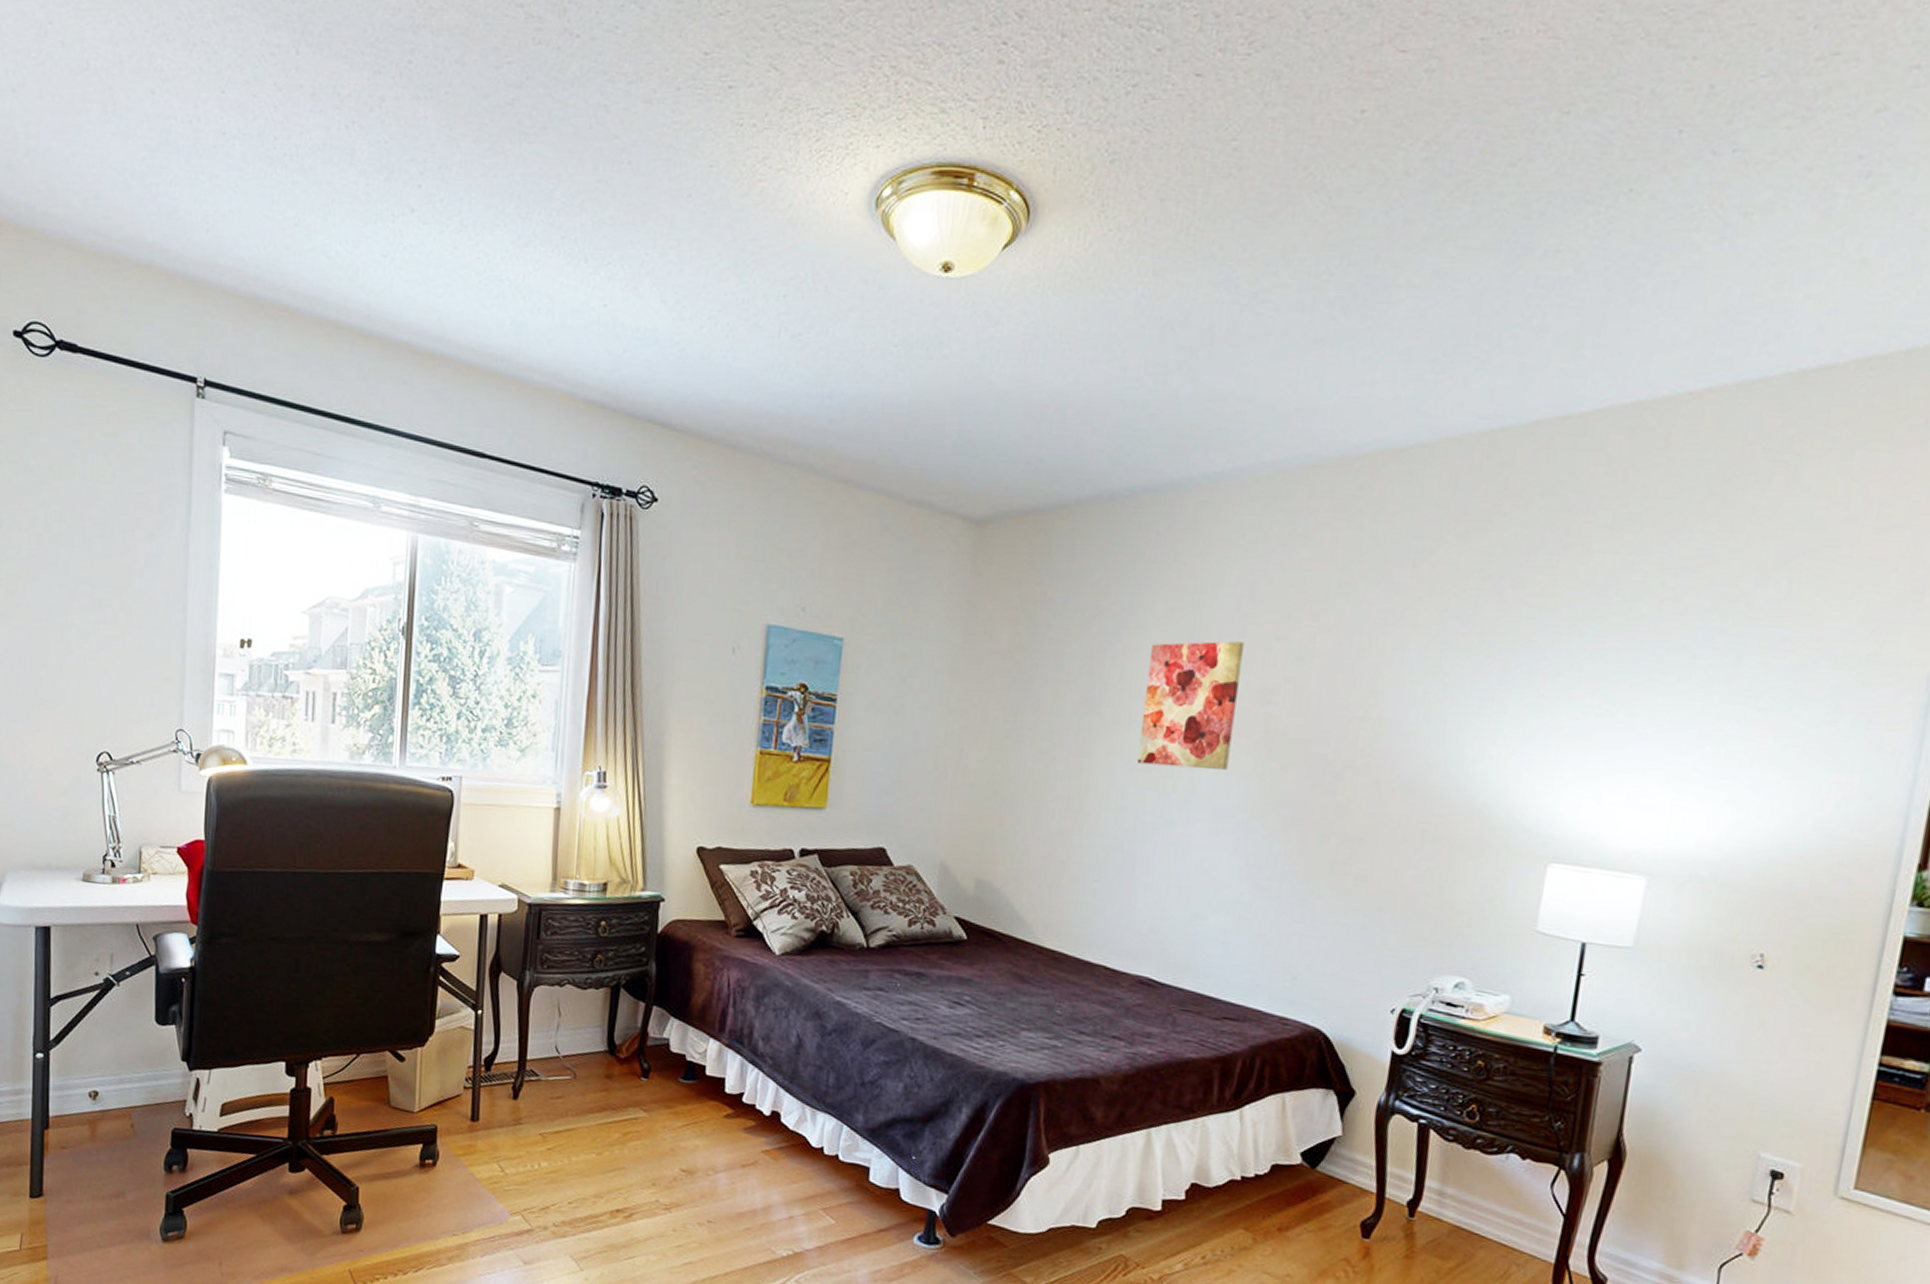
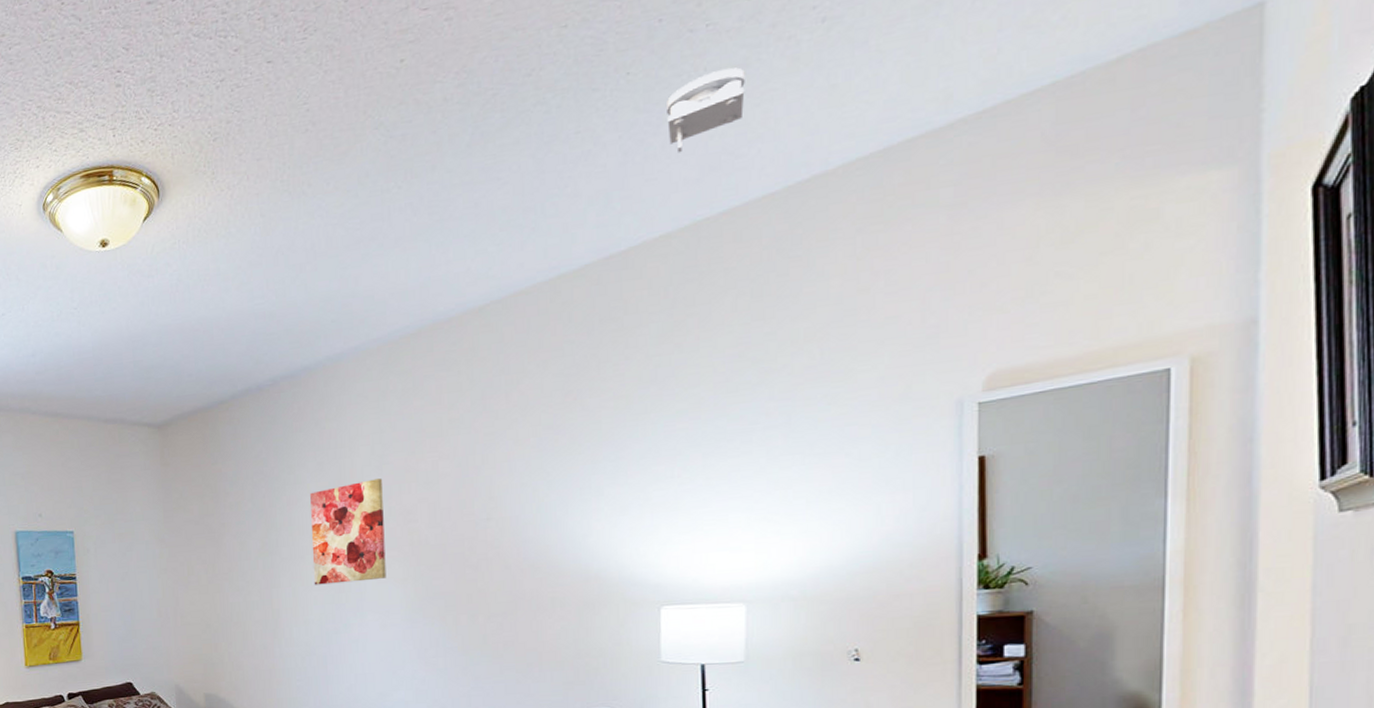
smoke detector: none [1663,210,1767,304] -> present [667,67,745,154]

